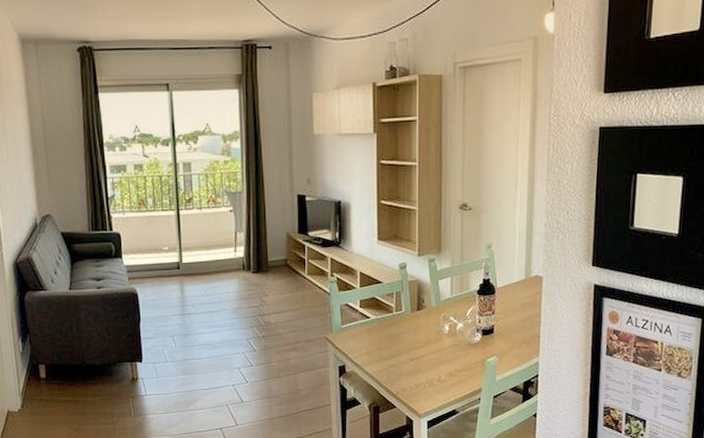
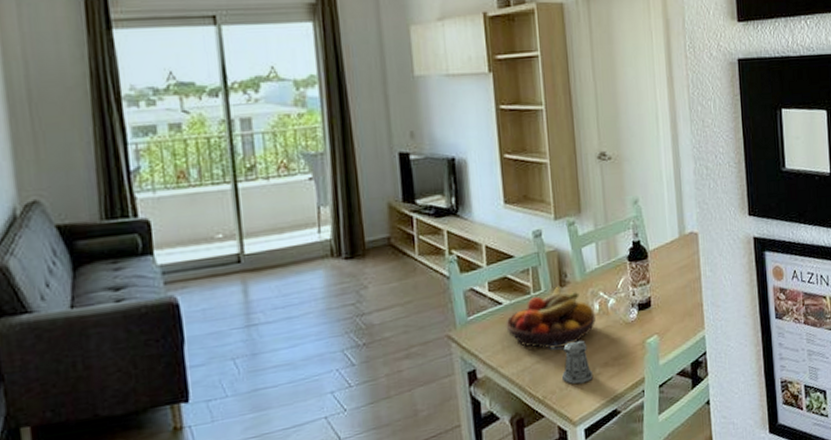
fruit bowl: none [371,308,445,357] -> present [506,285,595,349]
pepper shaker: none [404,353,439,387] -> present [549,340,594,384]

